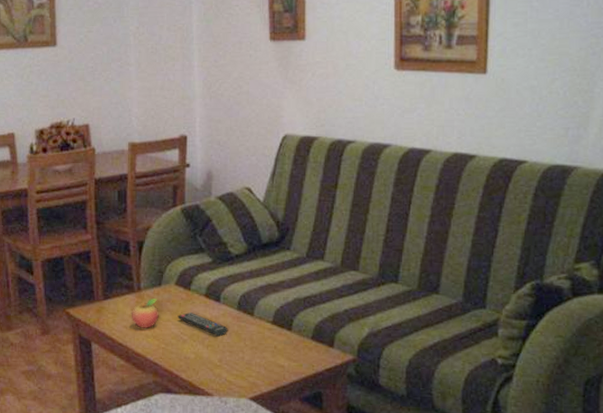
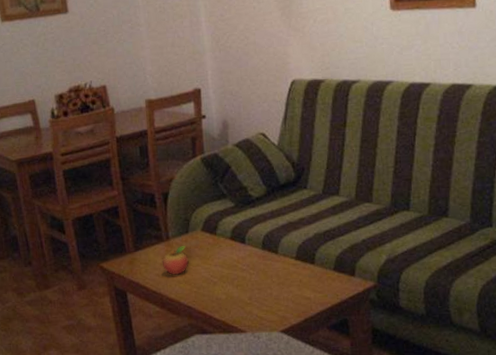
remote control: present [177,312,228,337] -> none [206,256,255,276]

